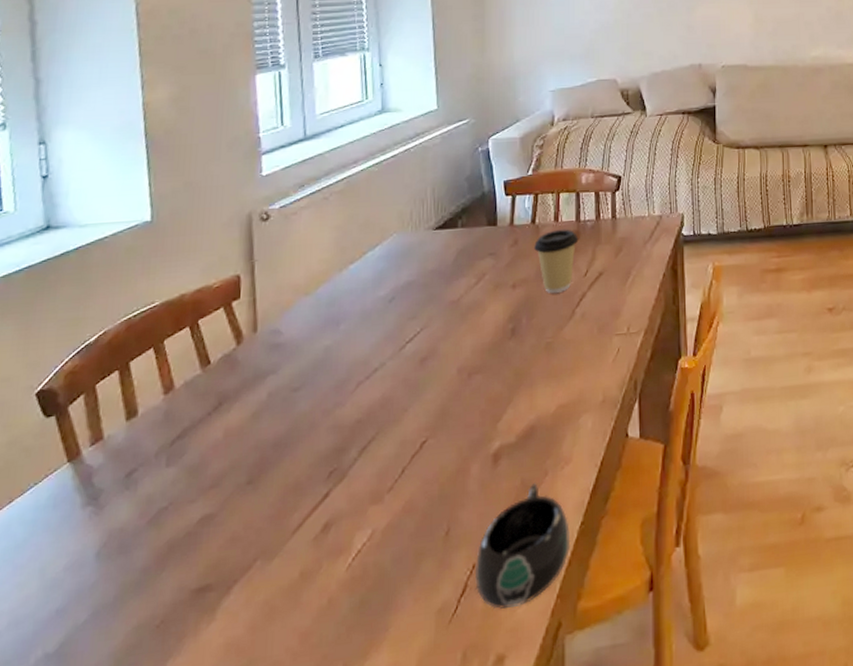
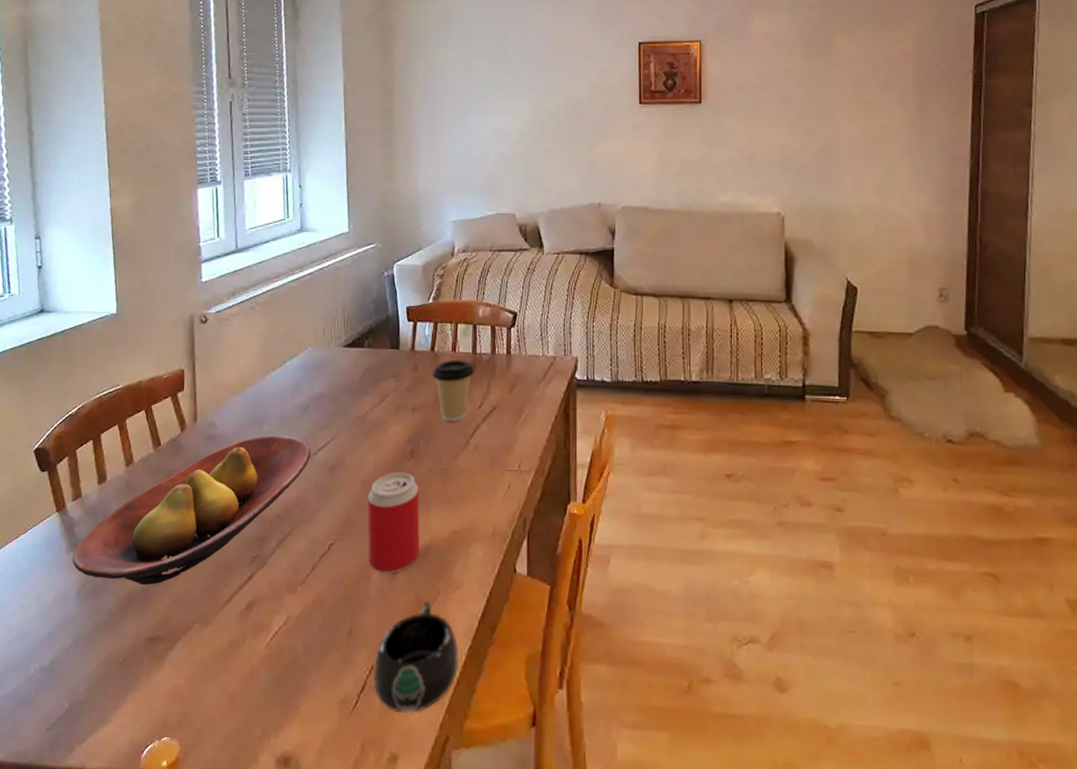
fruit bowl: none [90,332,399,532] -> present [72,435,312,585]
beverage can: none [464,352,524,464] -> present [367,472,420,574]

